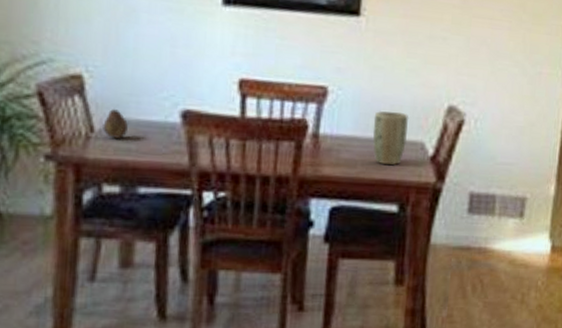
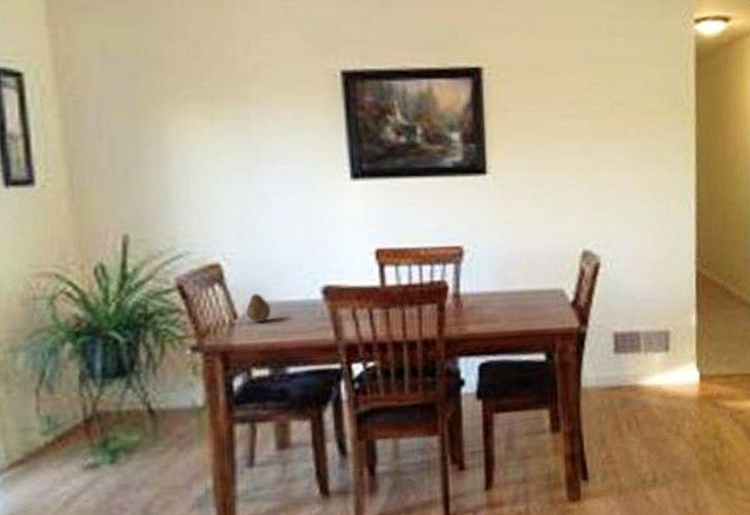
plant pot: present [372,111,409,166] -> none [511,262,547,316]

